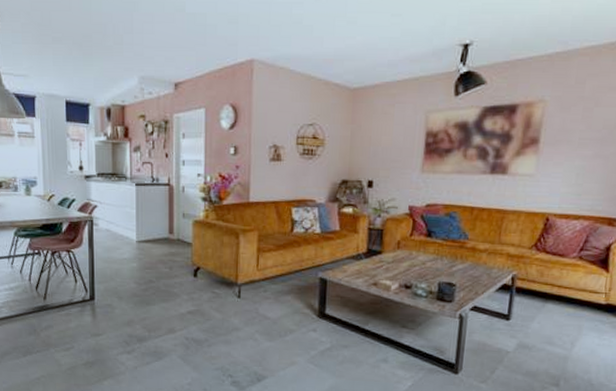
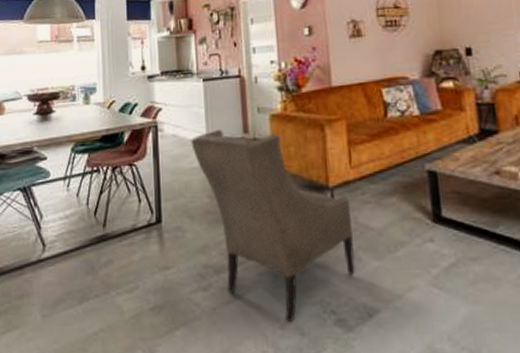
armchair: none [122,229,253,380] -> present [191,130,355,322]

